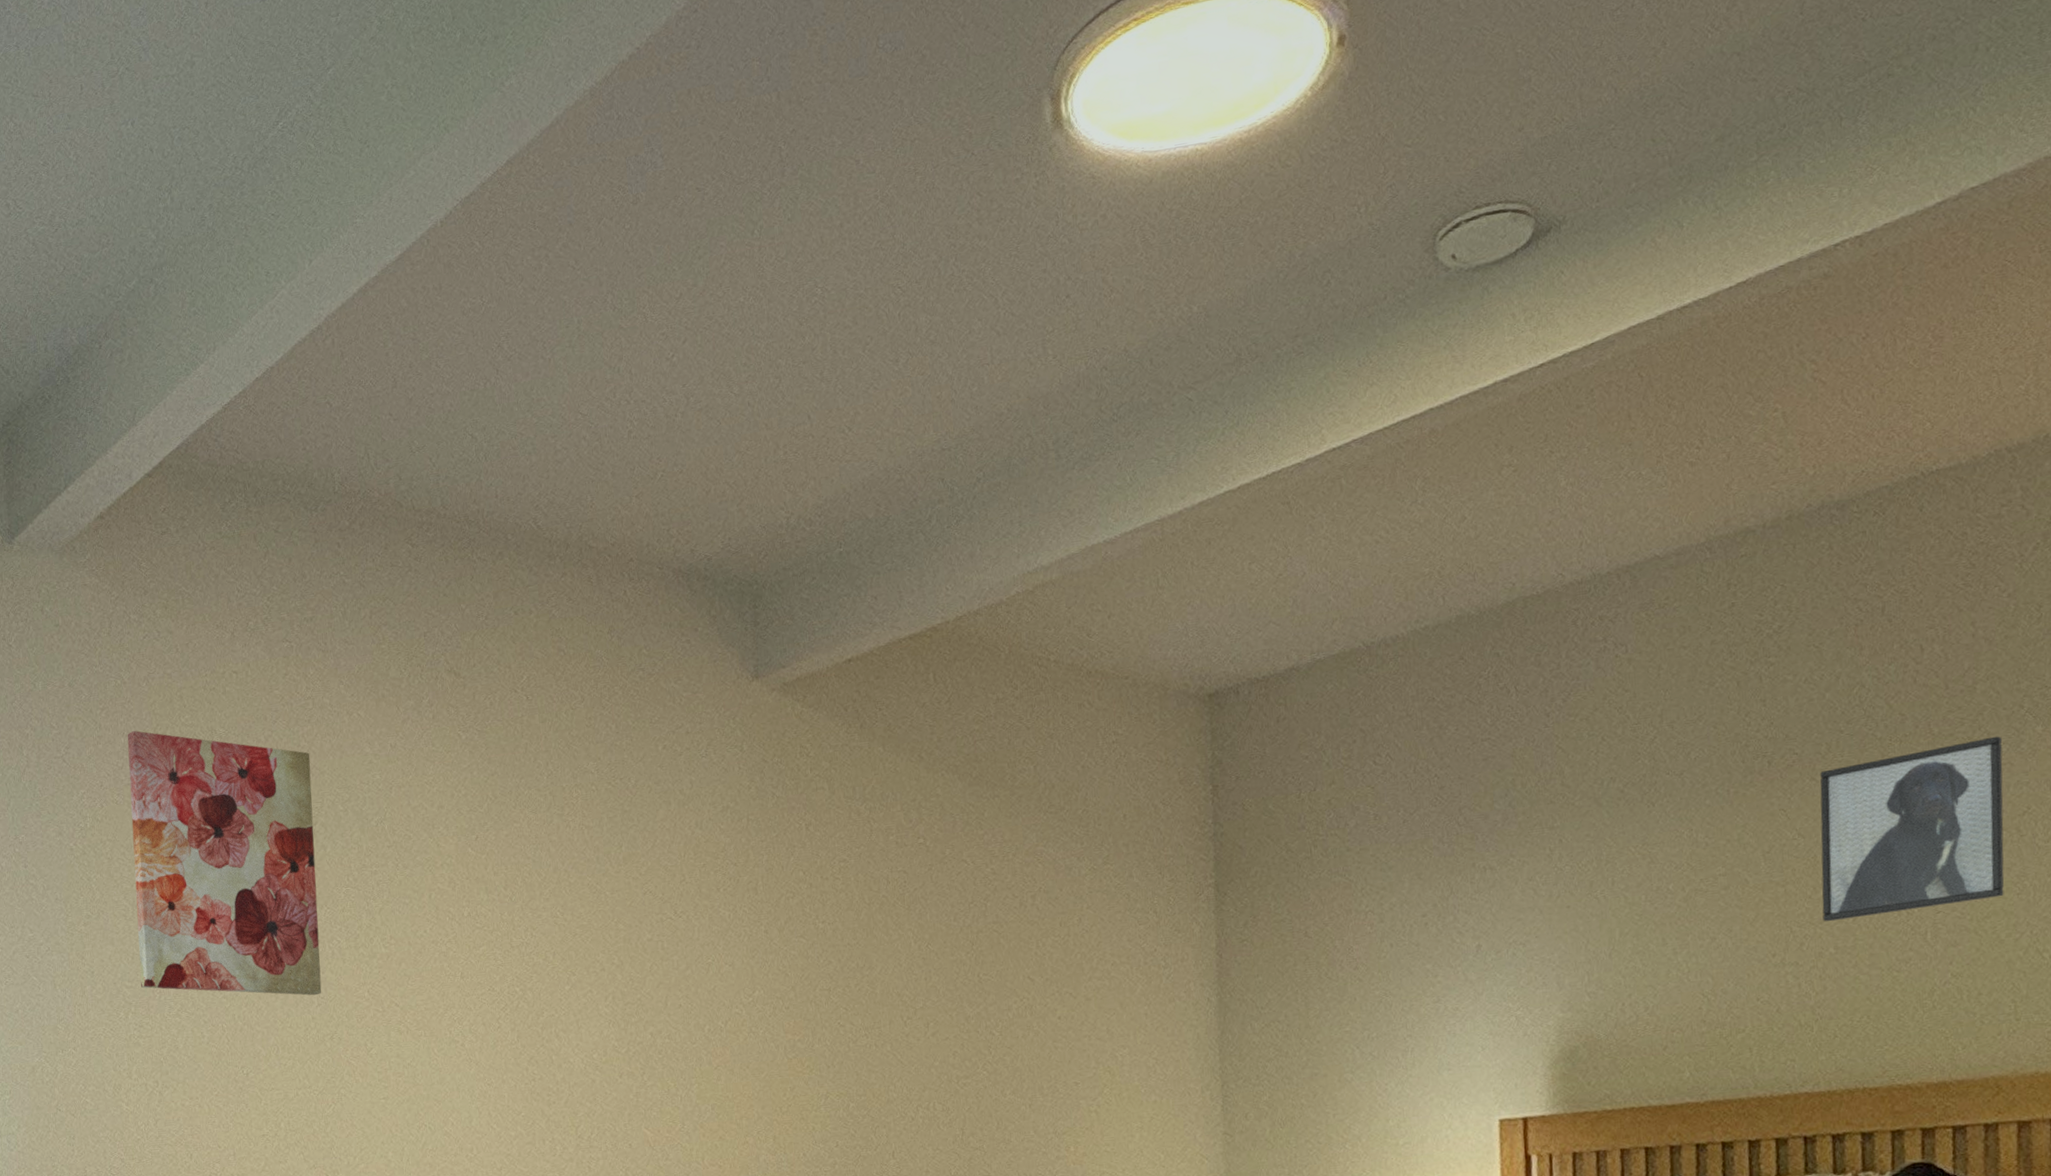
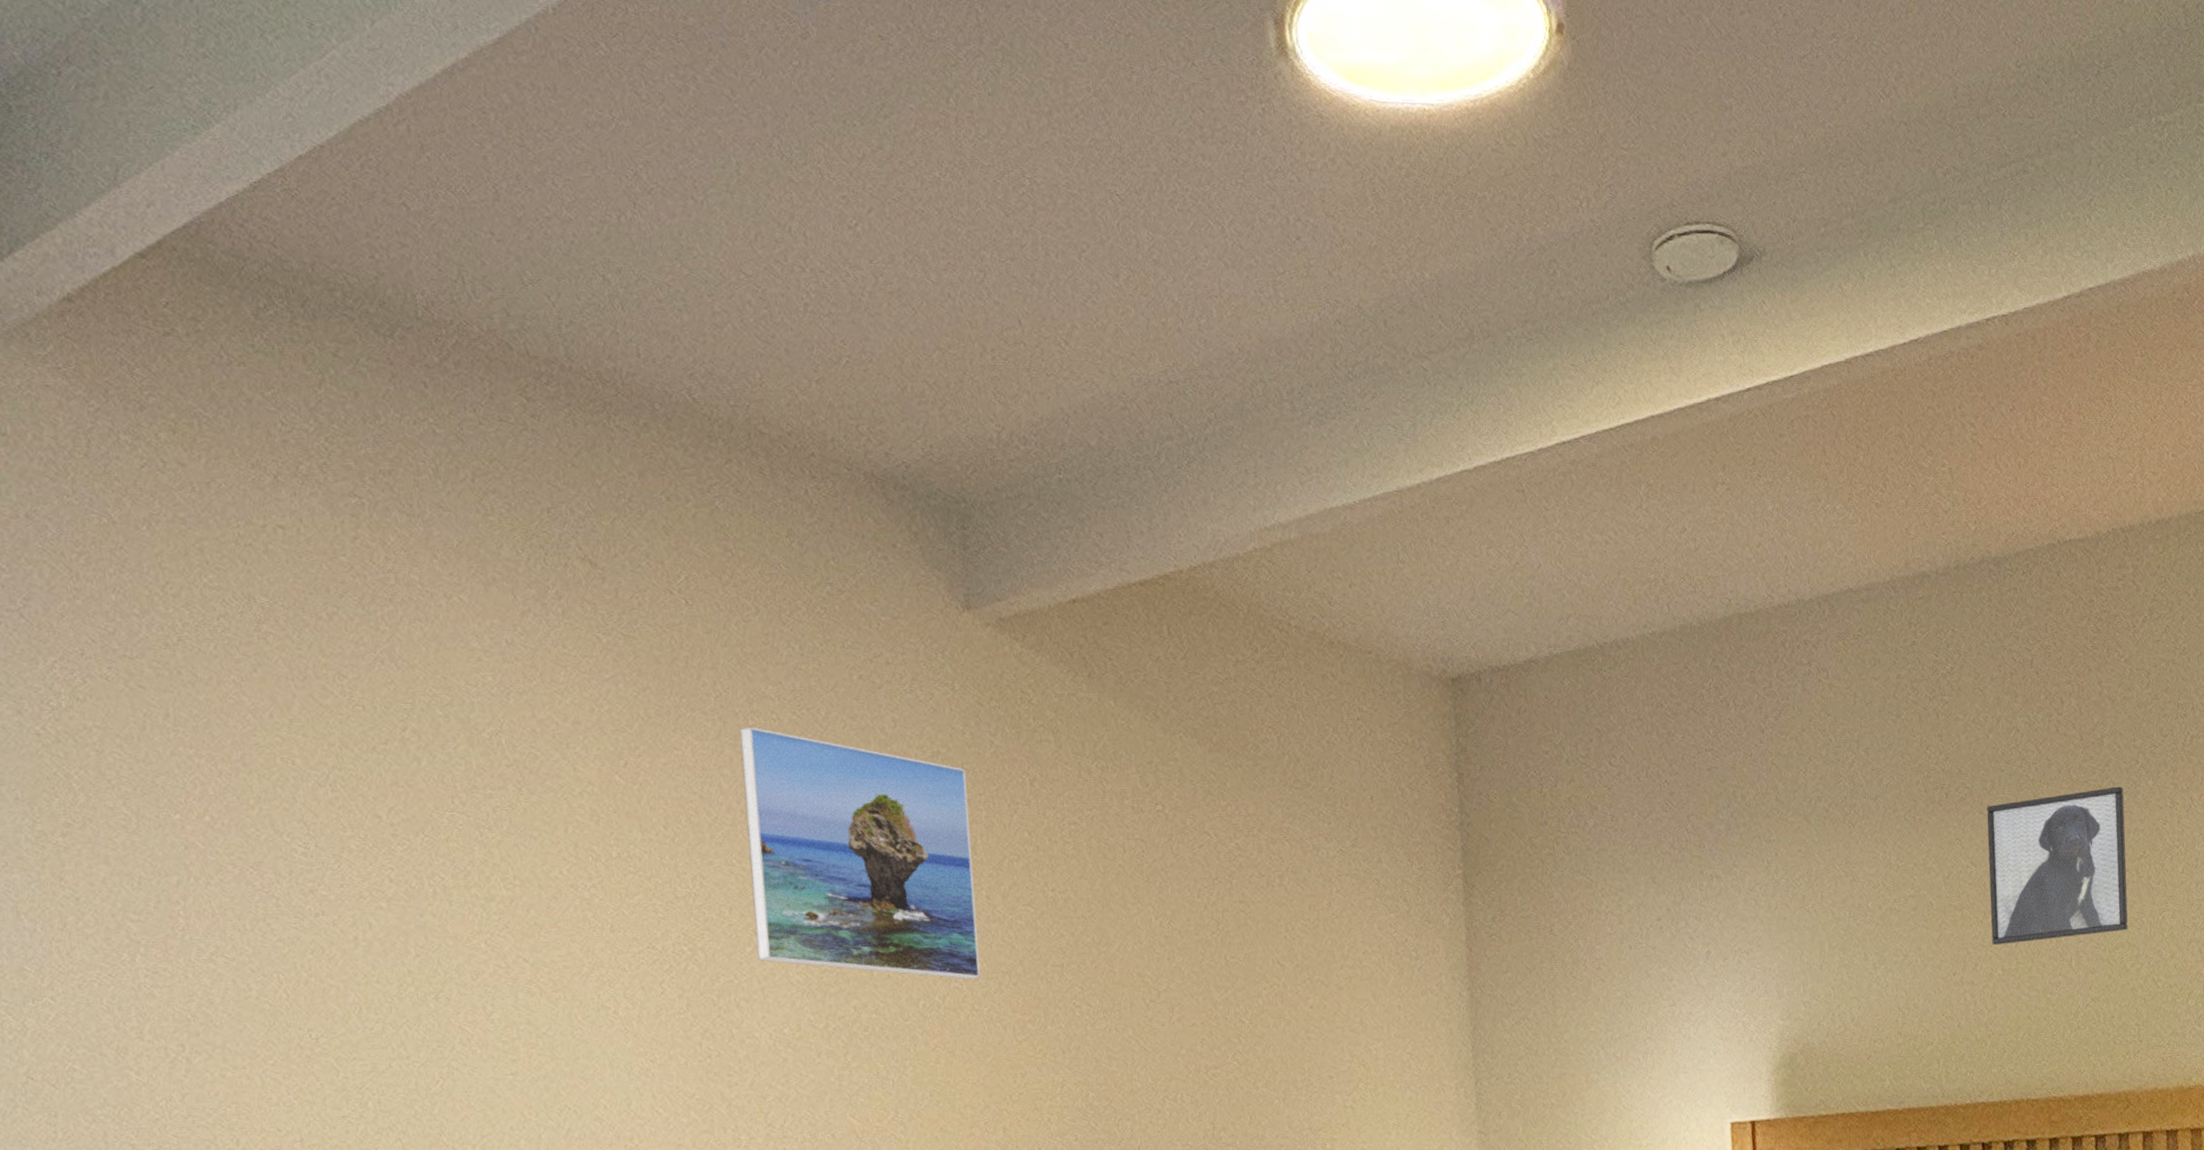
wall art: present [127,730,322,996] -> none [120,586,421,944]
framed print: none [565,798,758,1006] -> present [739,726,981,980]

